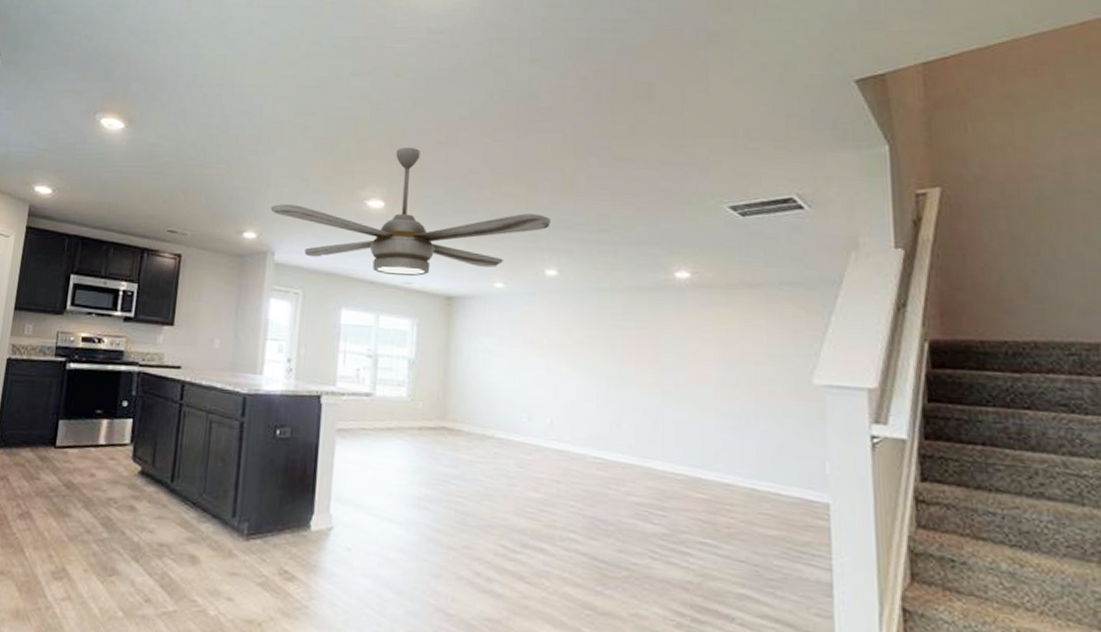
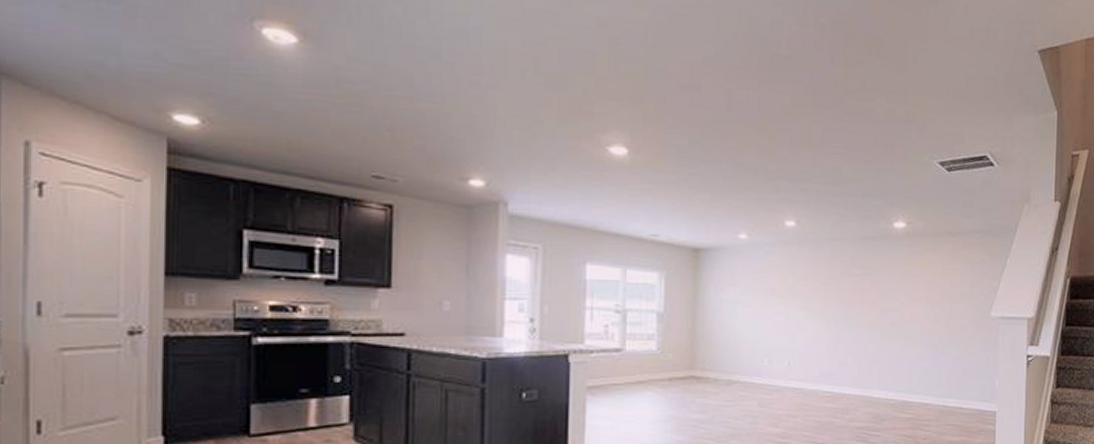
ceiling fan: present [270,148,551,277] -> none [499,89,790,229]

